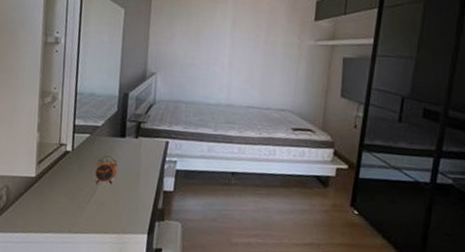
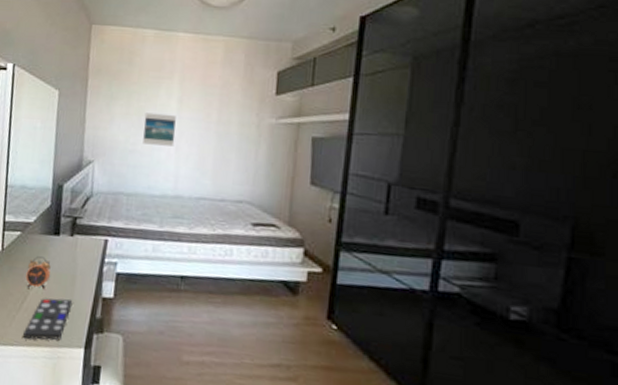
remote control: none [92,192,138,228] -> present [23,298,73,340]
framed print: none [200,31,230,62] -> present [143,112,176,147]

